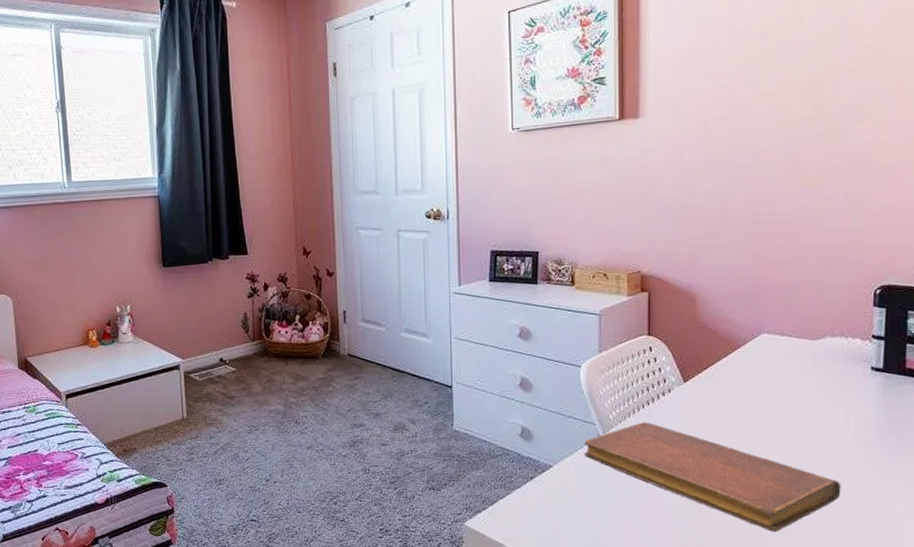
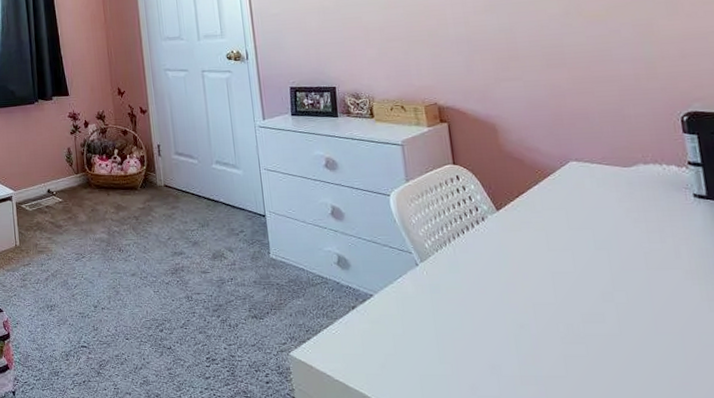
notebook: present [584,422,841,533] -> none [402,251,687,370]

